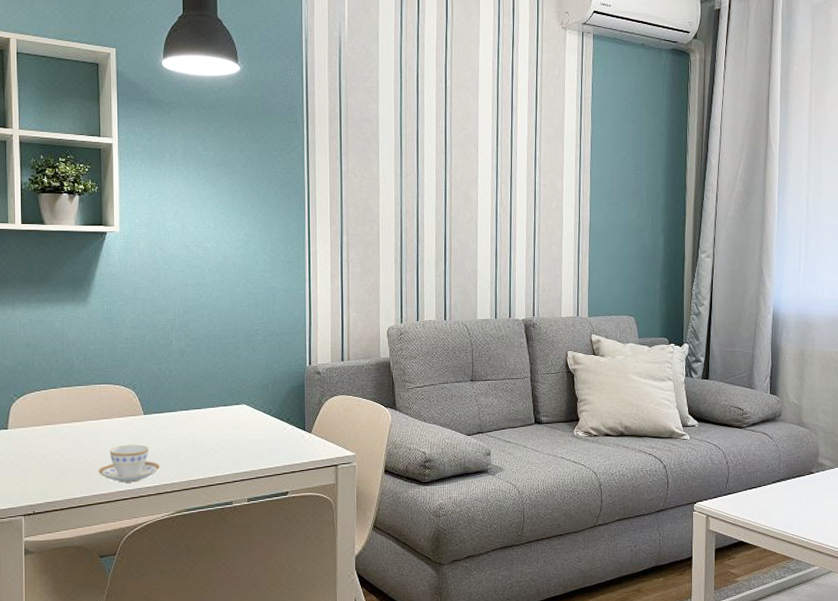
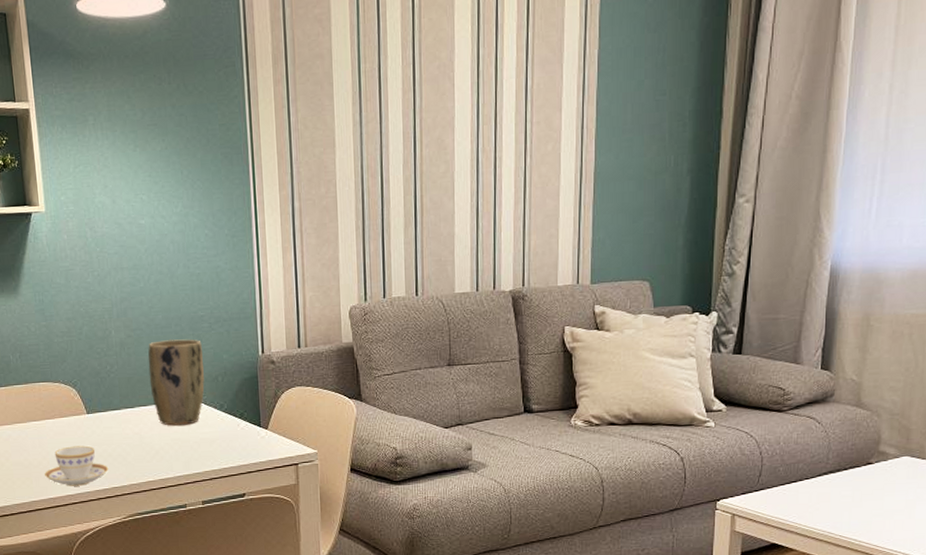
plant pot: none [205,349,256,428] -> present [148,339,205,426]

